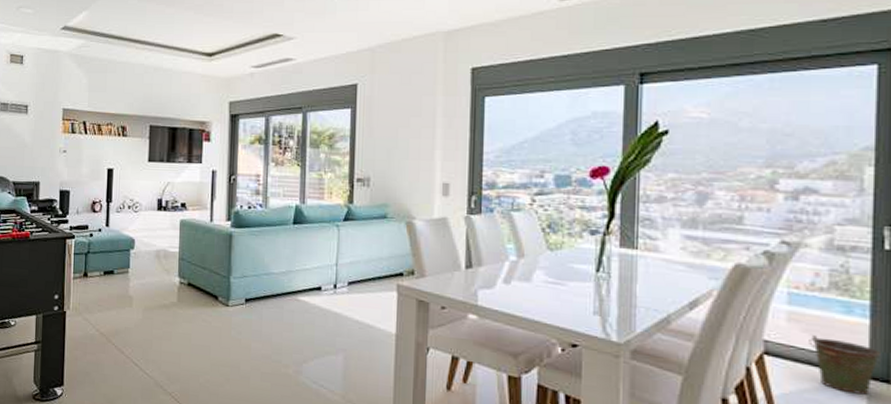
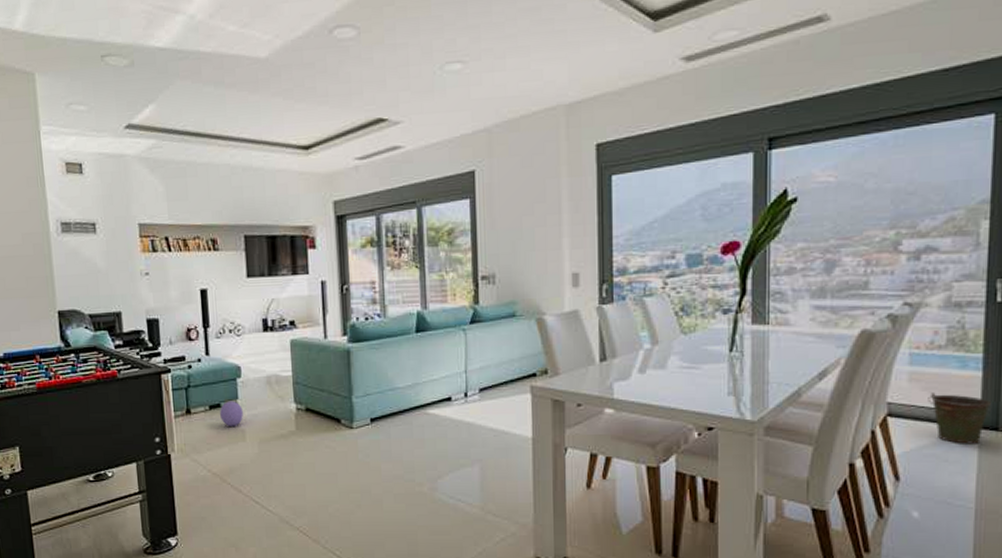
ball: none [111,269,133,292] -> present [219,401,243,426]

